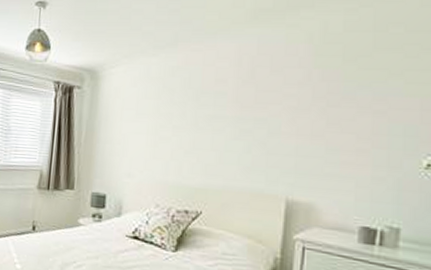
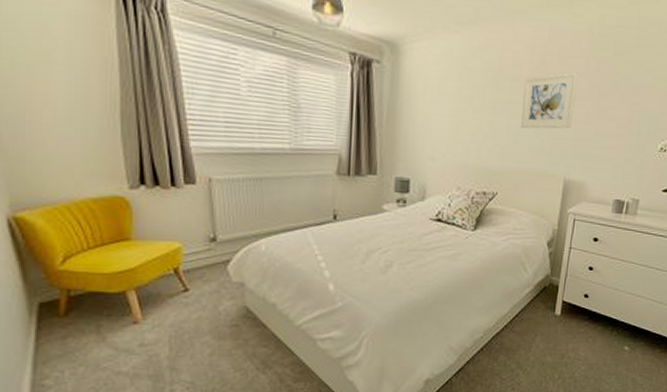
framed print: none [228,82,298,144] -> present [521,72,579,129]

